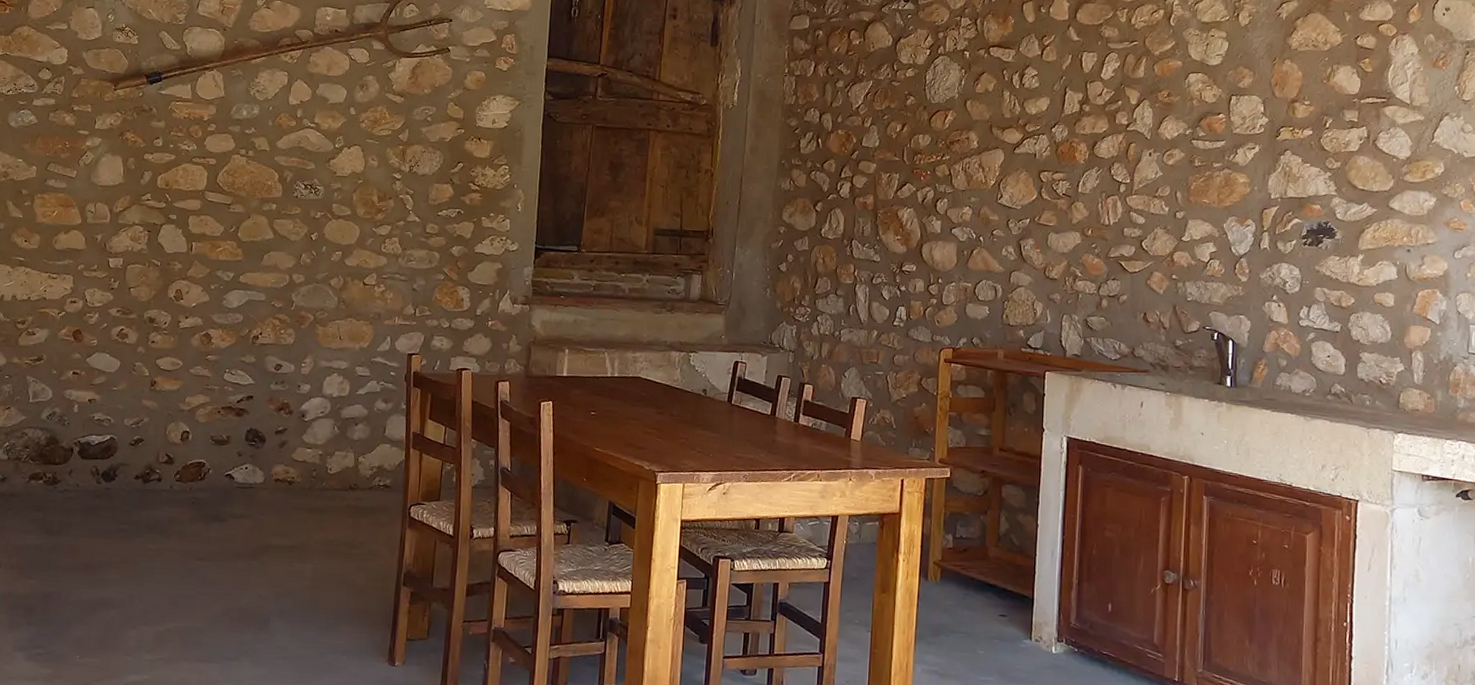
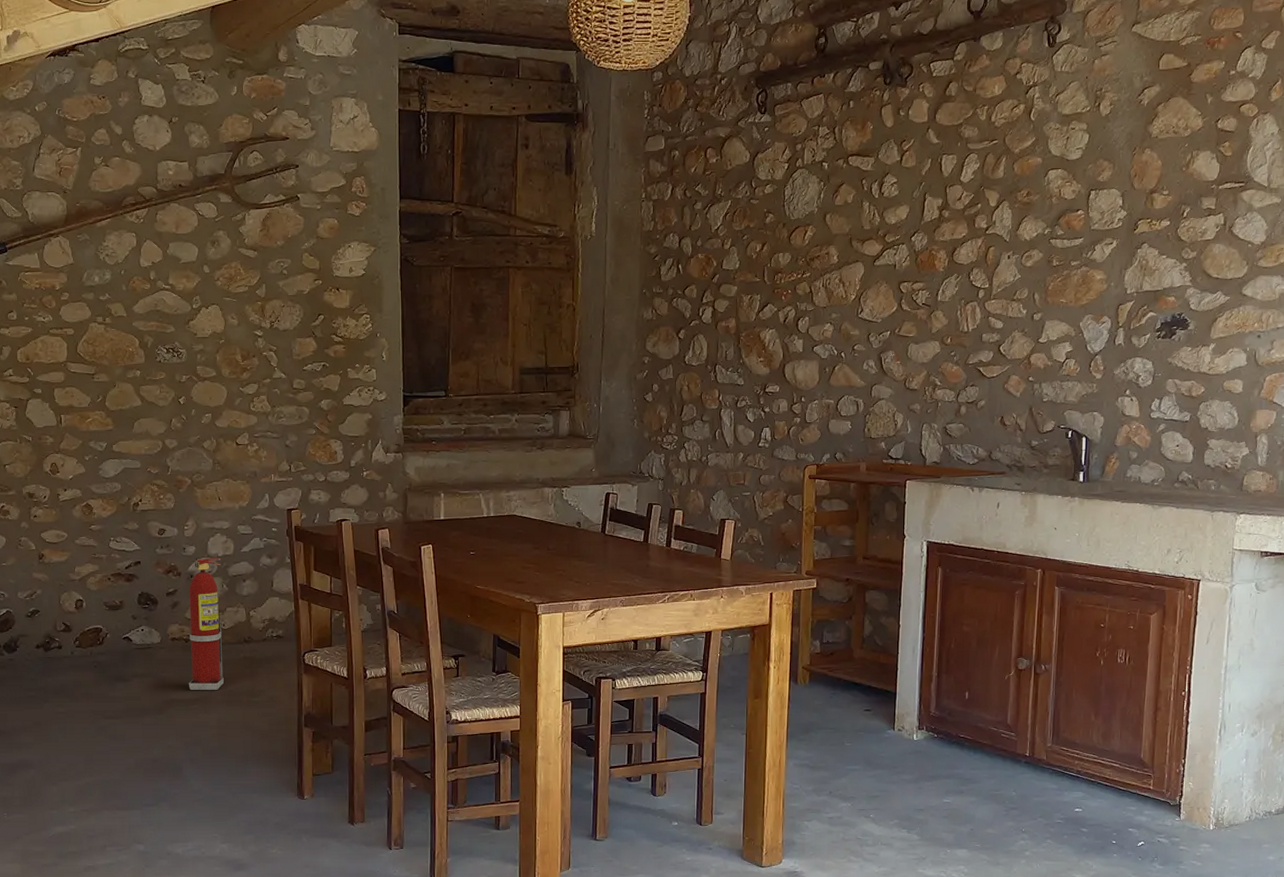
fire extinguisher: none [287,397,335,539] -> present [189,557,224,691]

